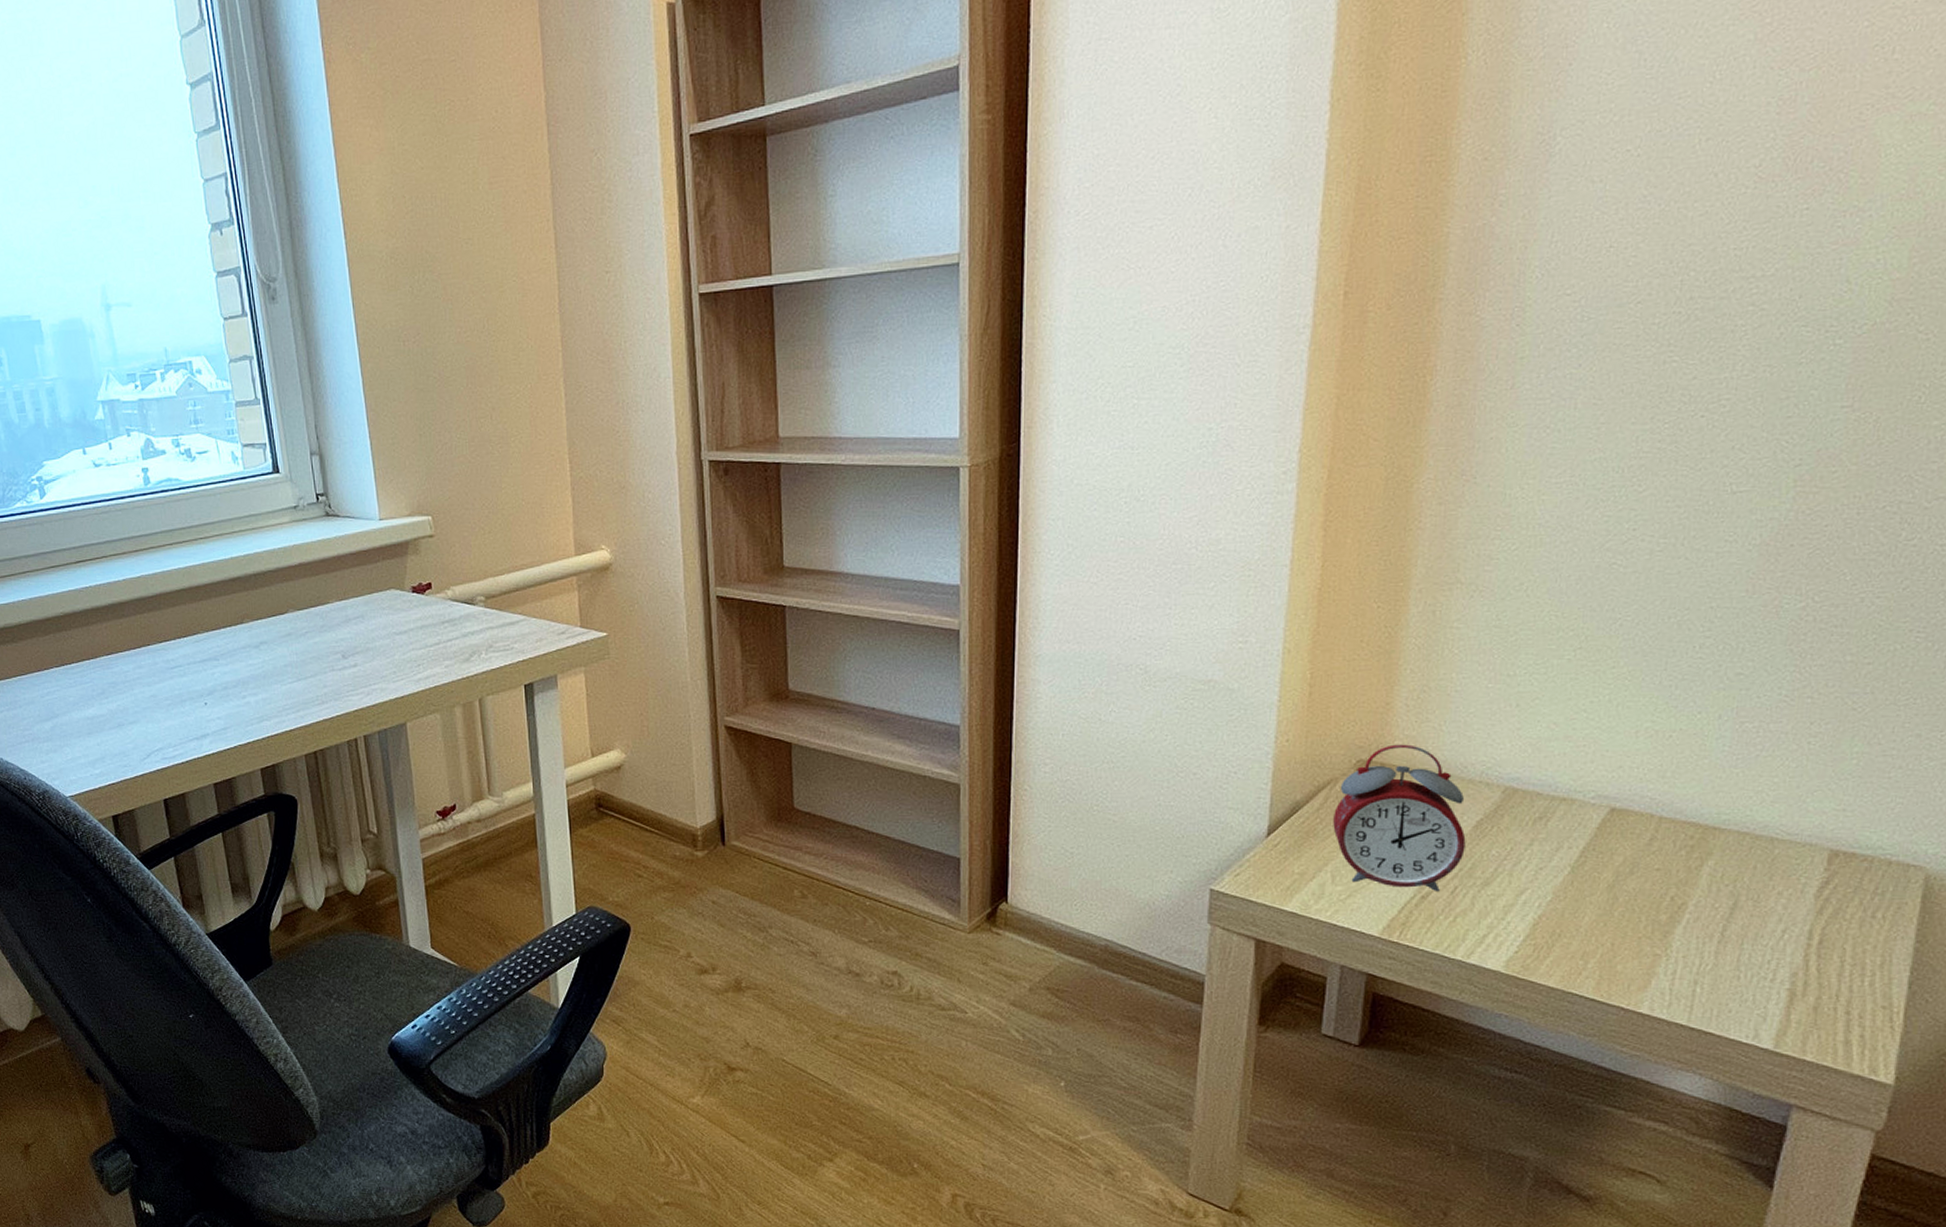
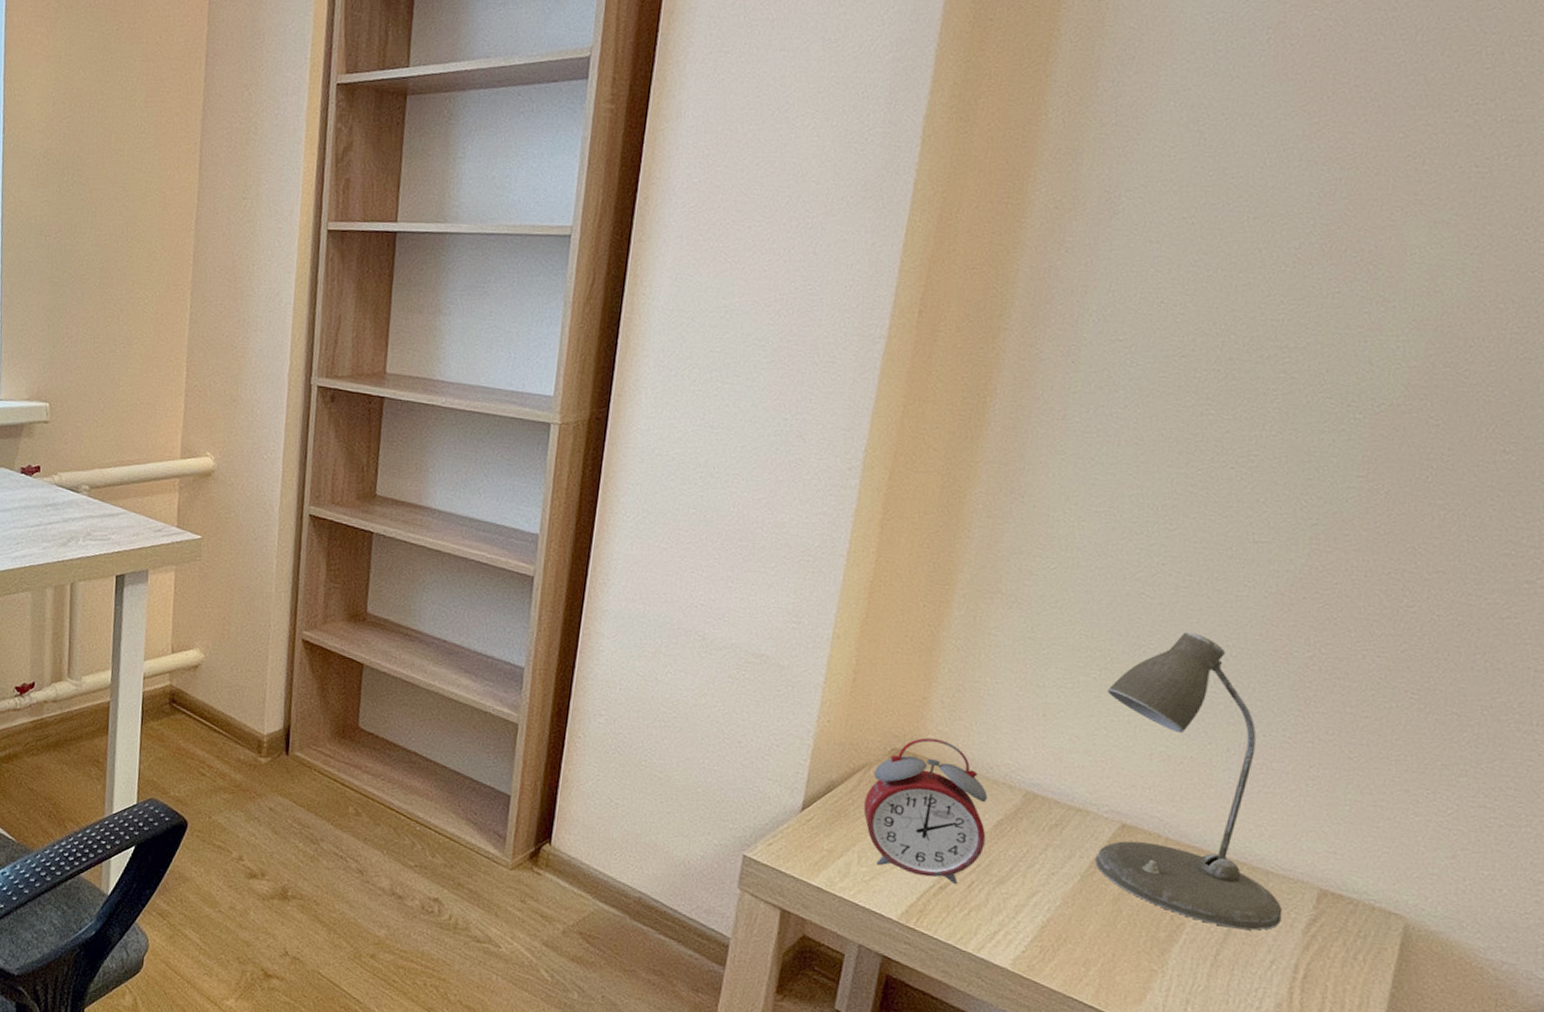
desk lamp: none [1583,598,1792,902] -> present [1095,632,1283,930]

